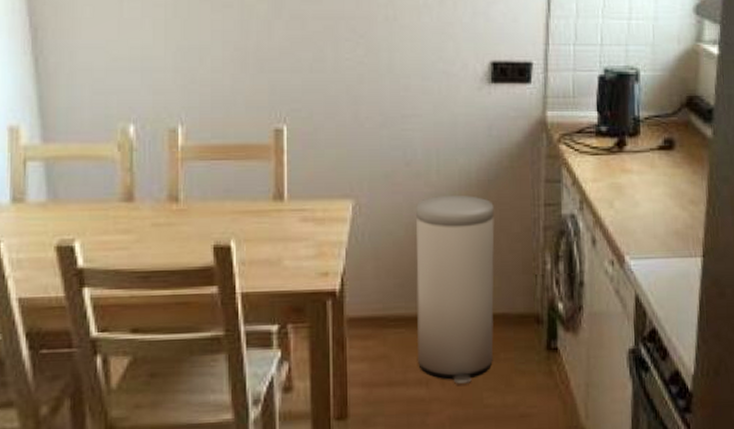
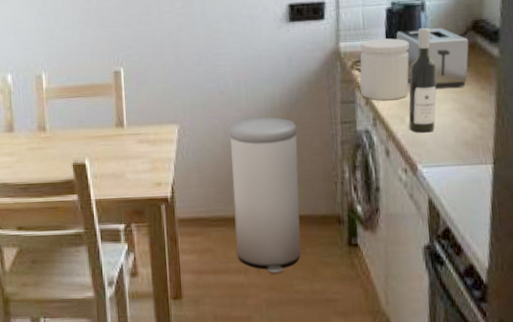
jar: none [566,110,621,181] -> present [359,38,409,101]
toaster: none [608,101,683,170] -> present [396,27,469,89]
bottle: none [617,101,649,220] -> present [408,28,437,133]

